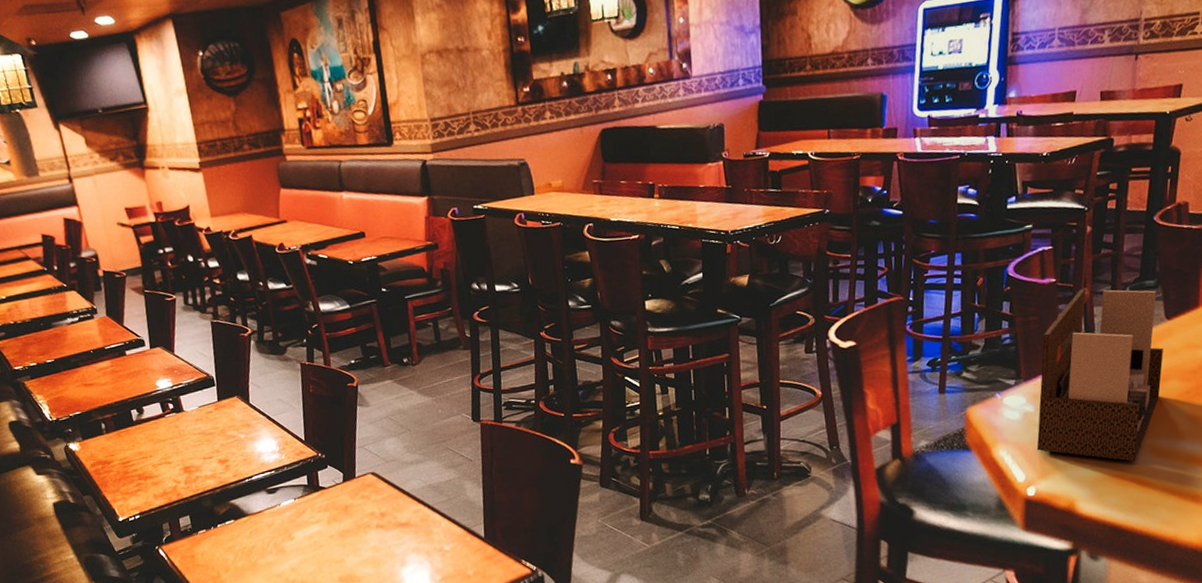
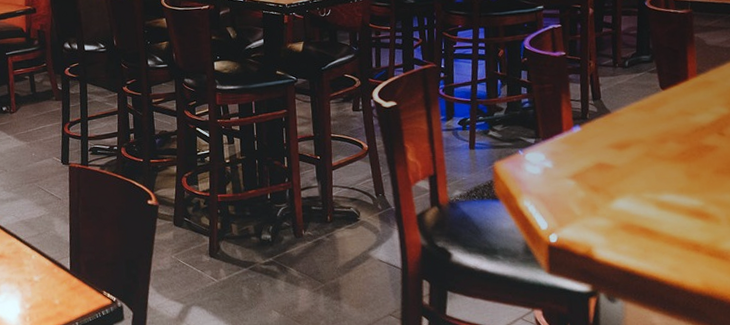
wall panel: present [1036,289,1164,461] -> none [556,61,661,213]

